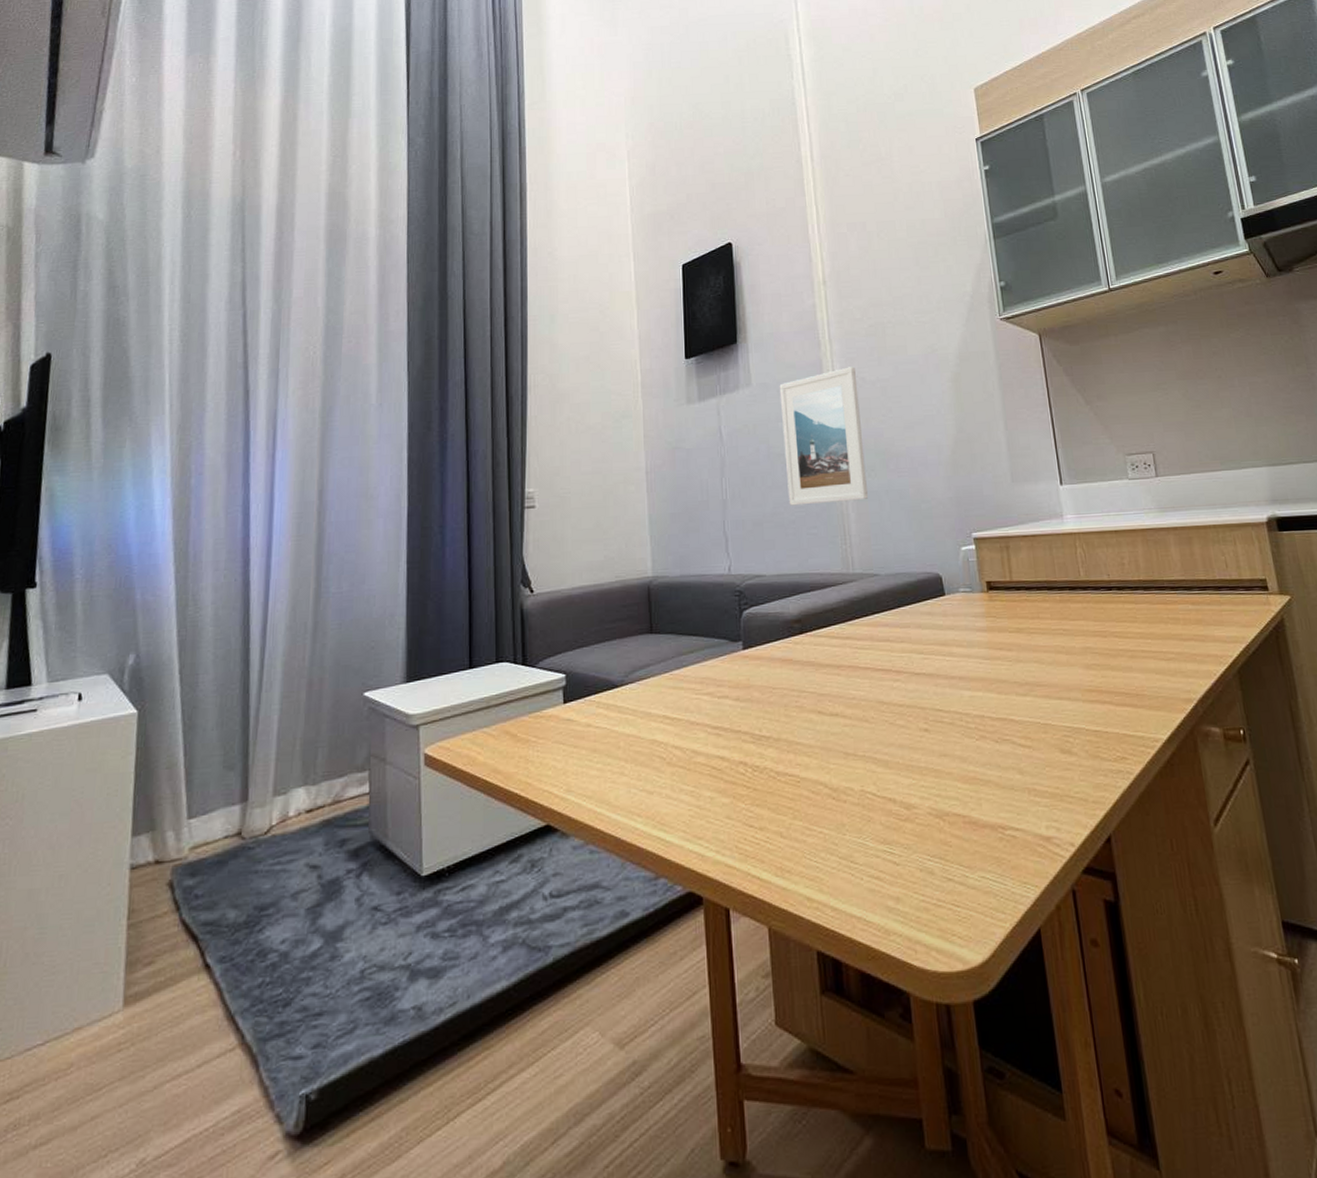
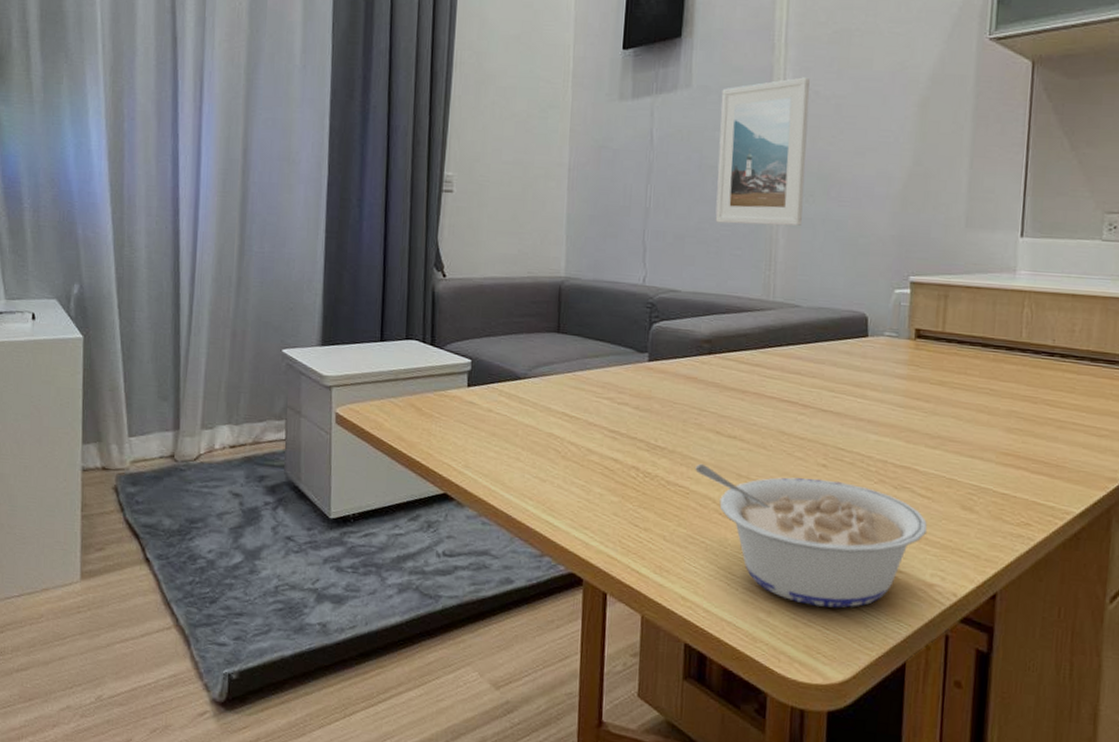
legume: none [802,744,1035,883] -> present [695,463,928,608]

